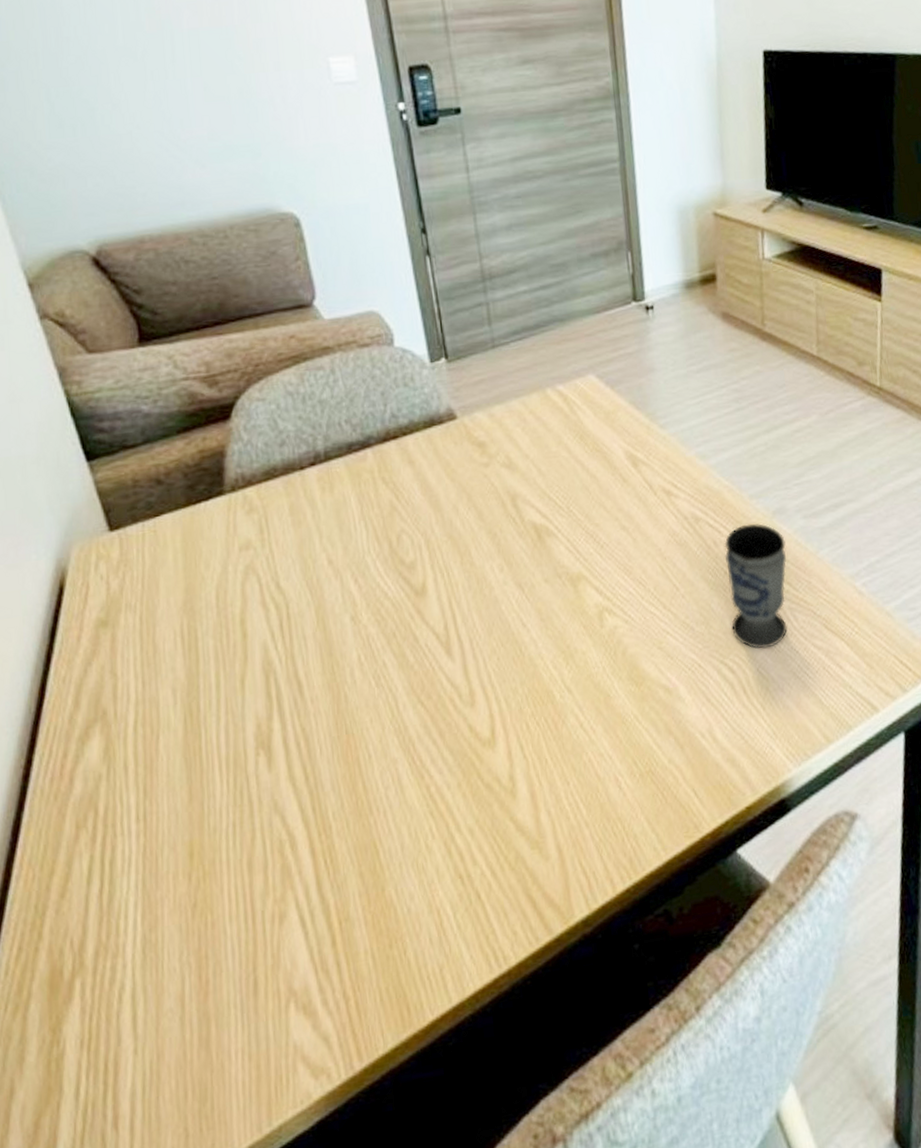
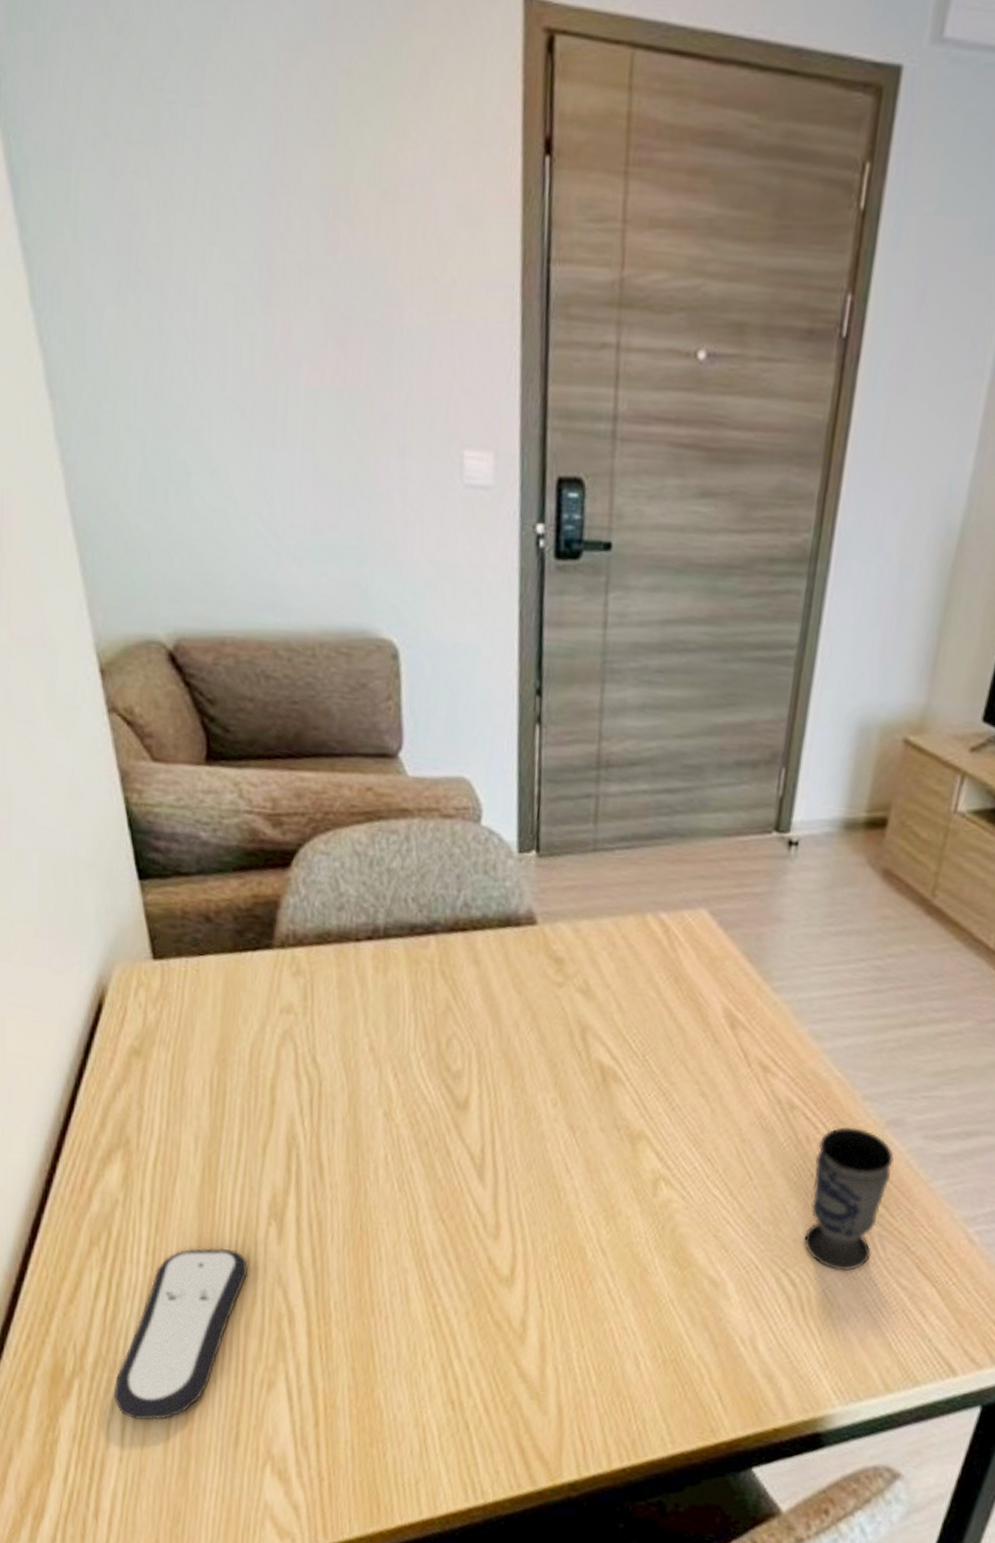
remote control: none [119,790,243,1002] -> present [113,1248,248,1420]

